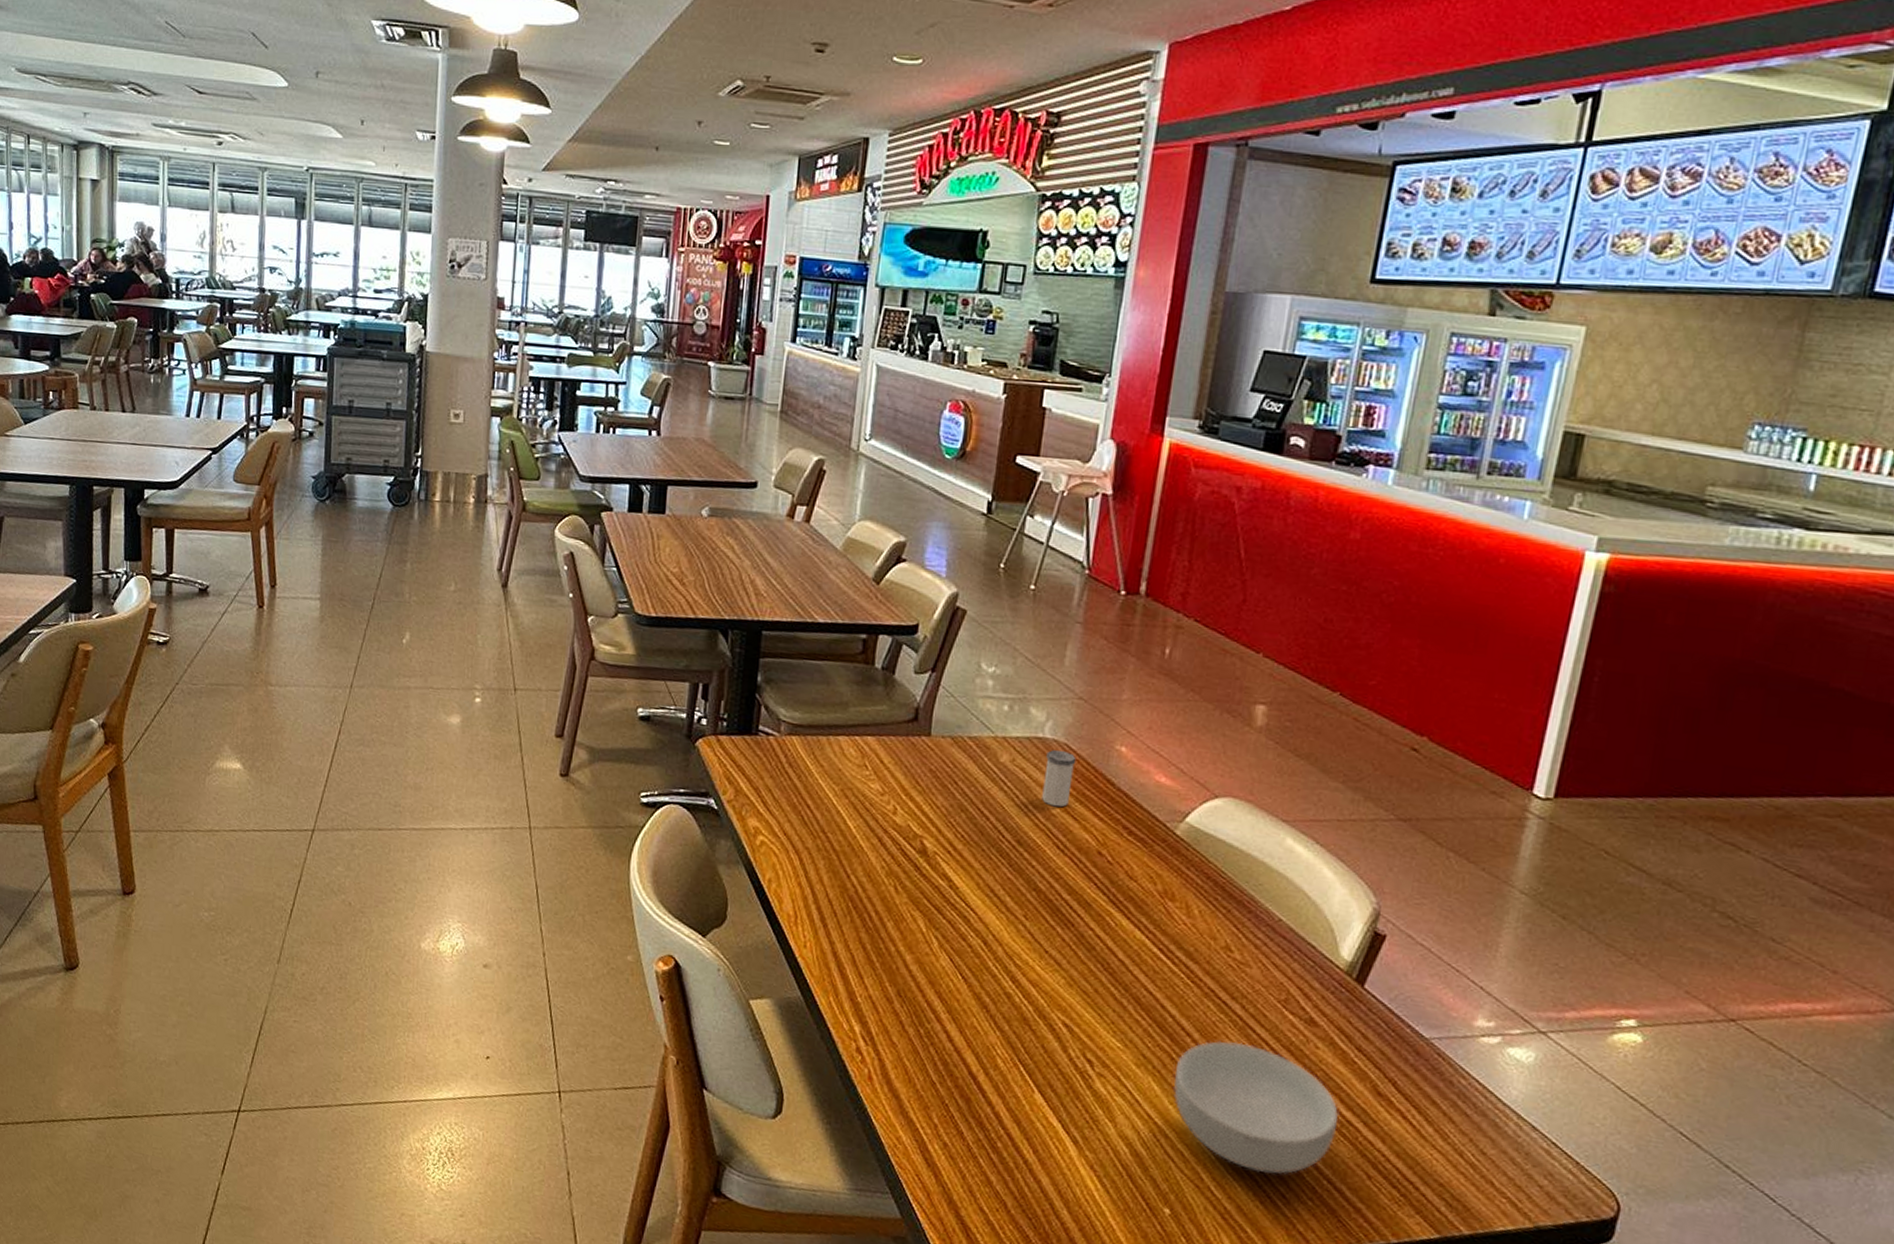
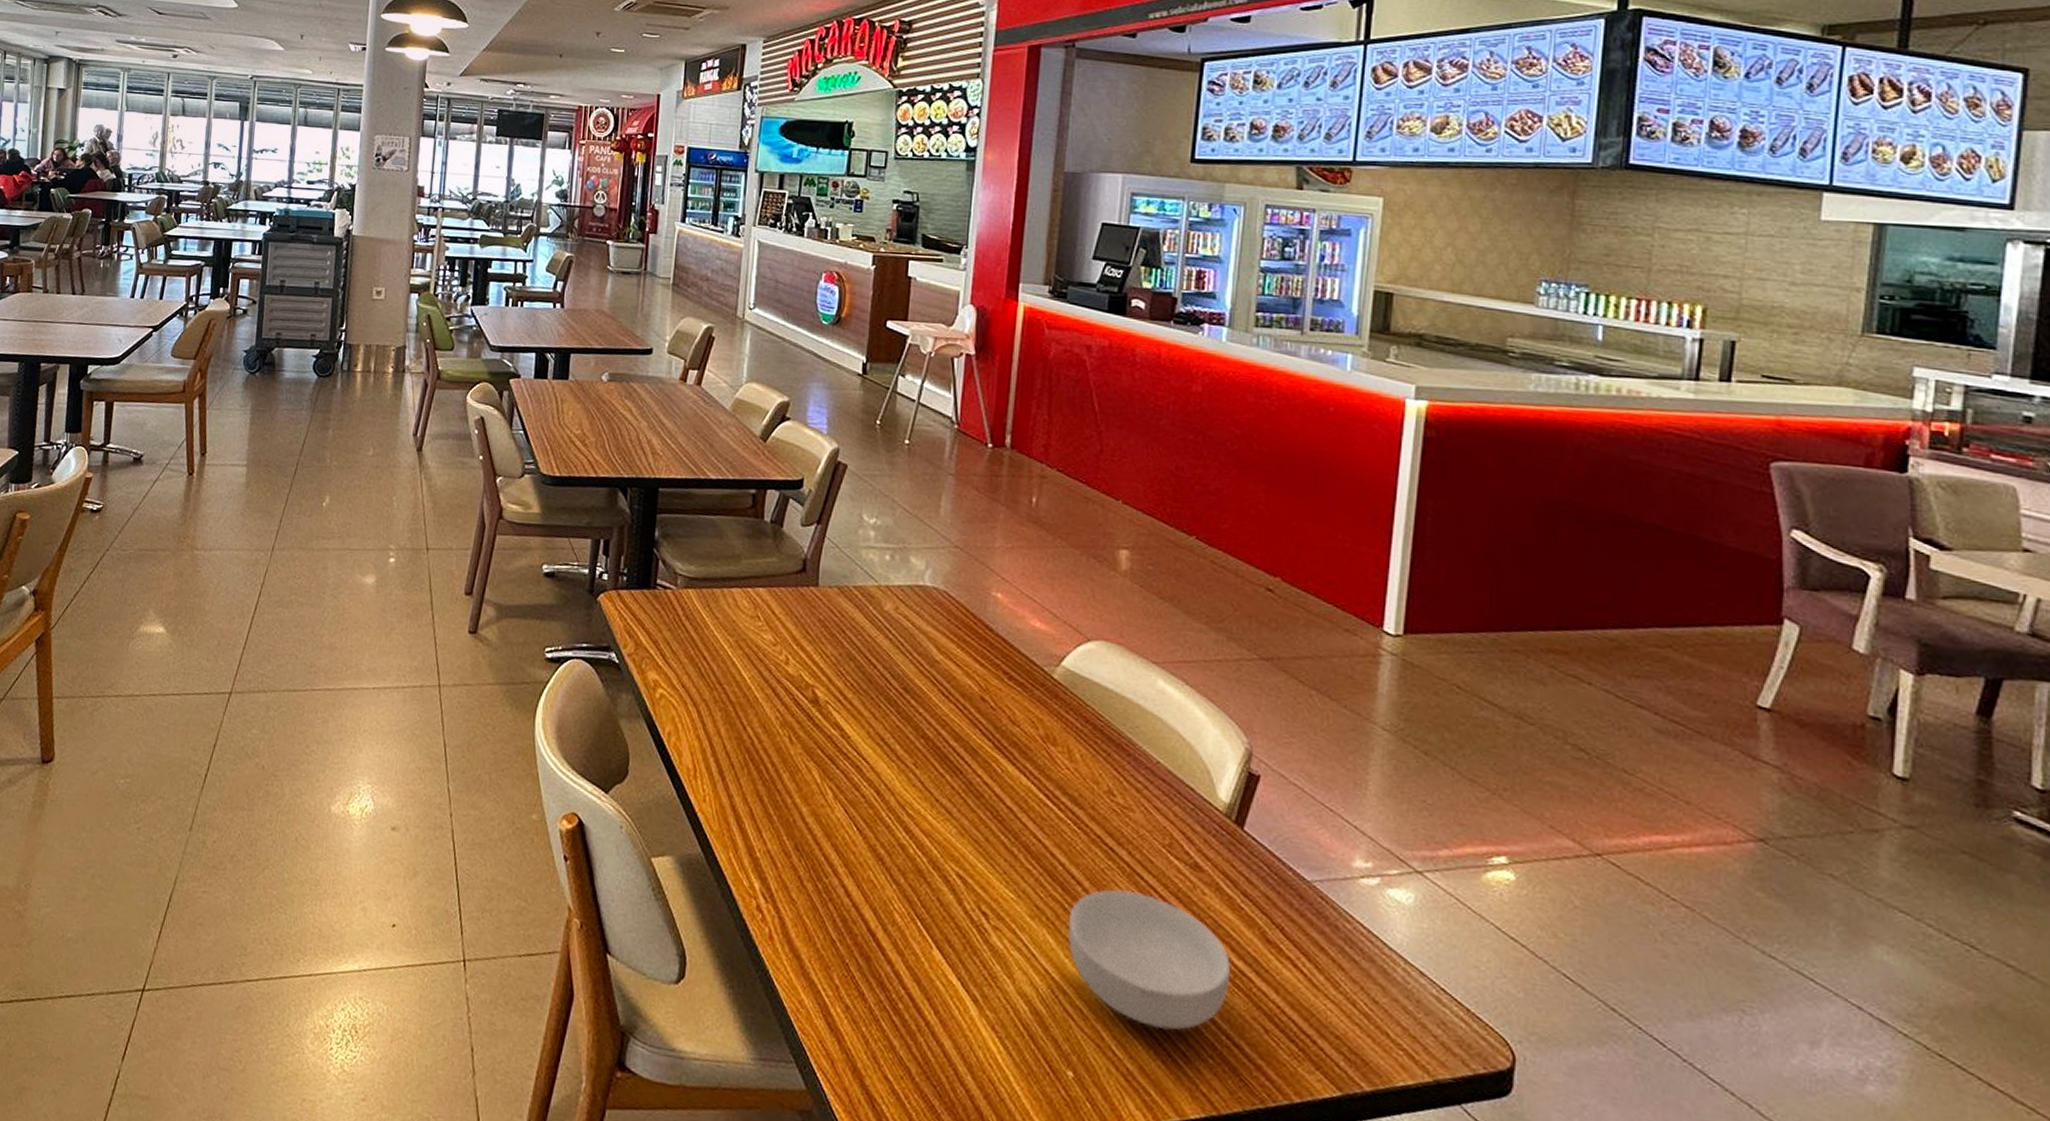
salt shaker: present [1042,750,1077,807] -> none [925,597,956,654]

